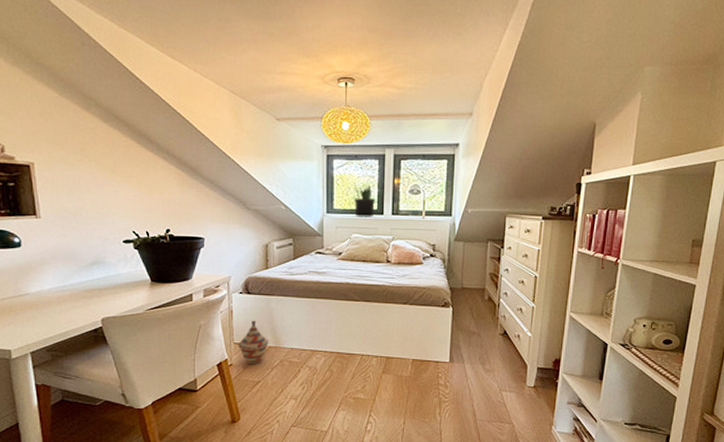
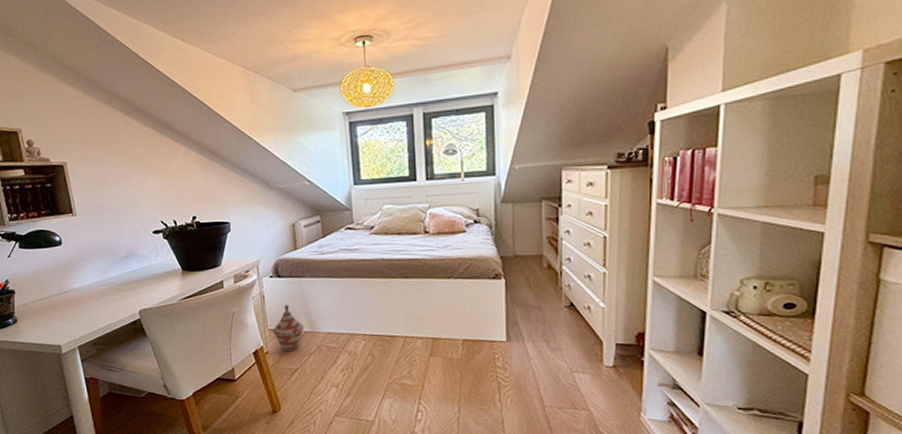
planter: present [354,184,375,218] -> none [381,149,407,186]

